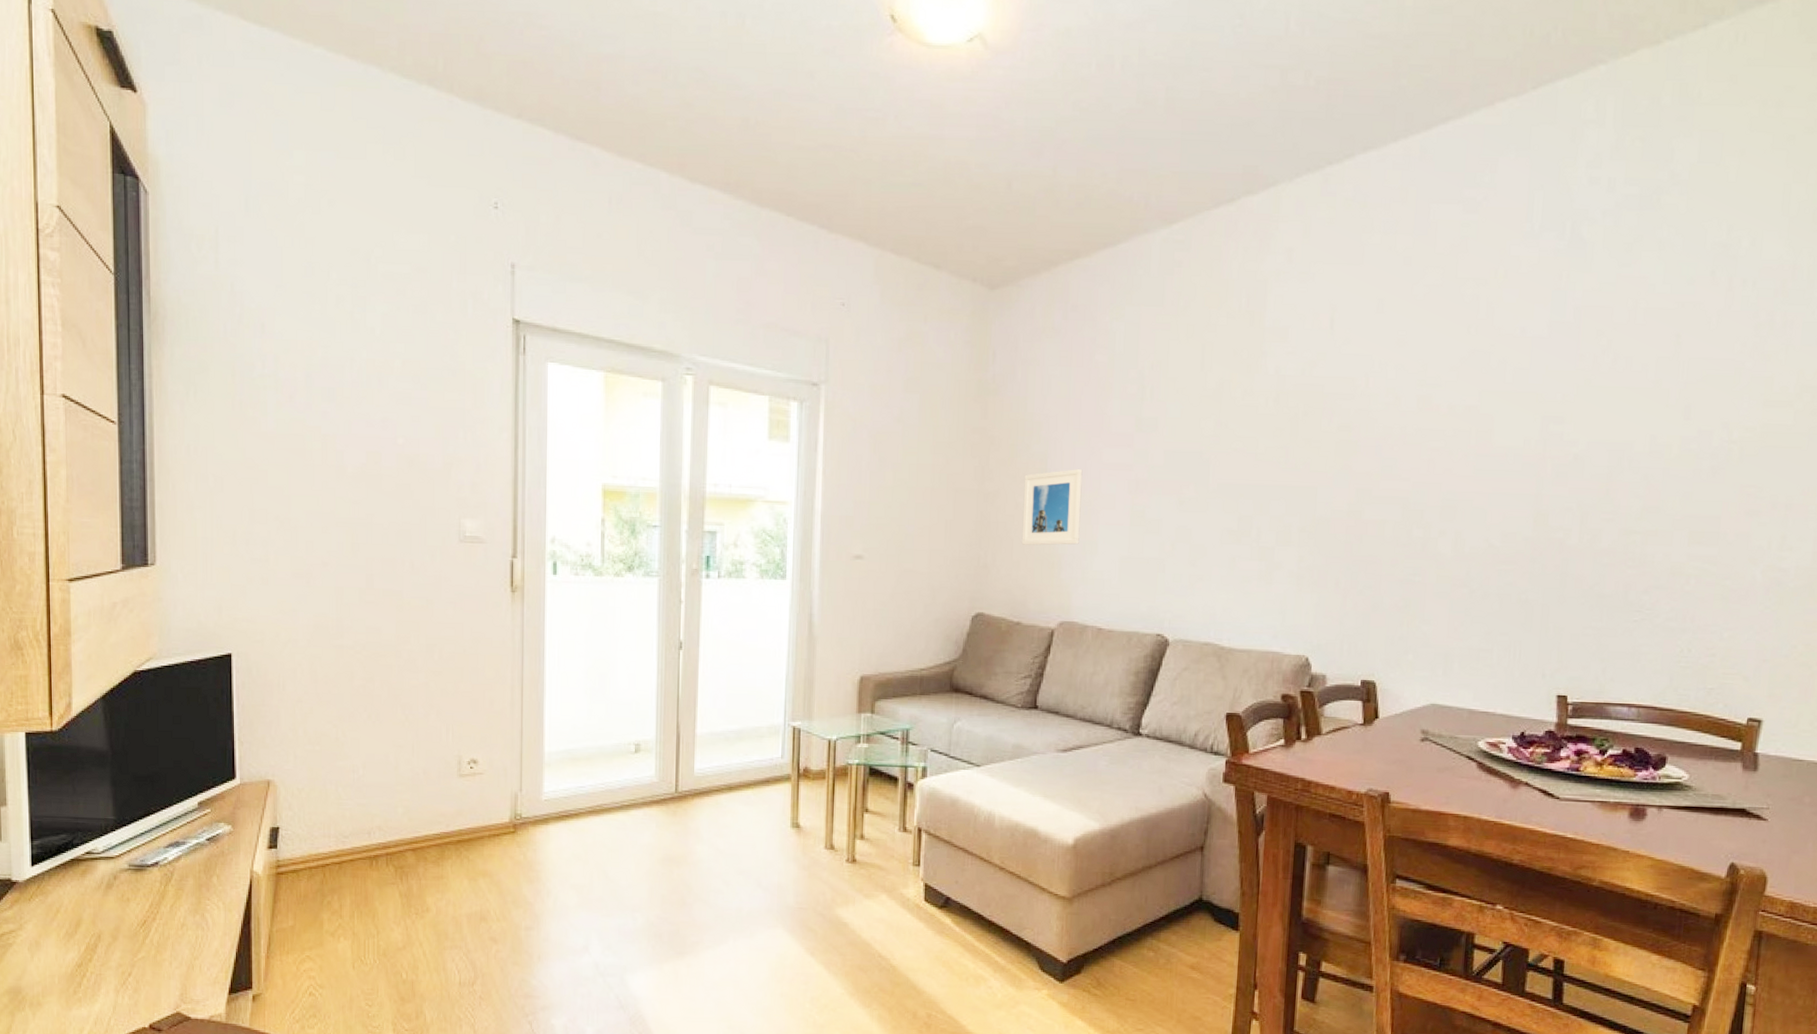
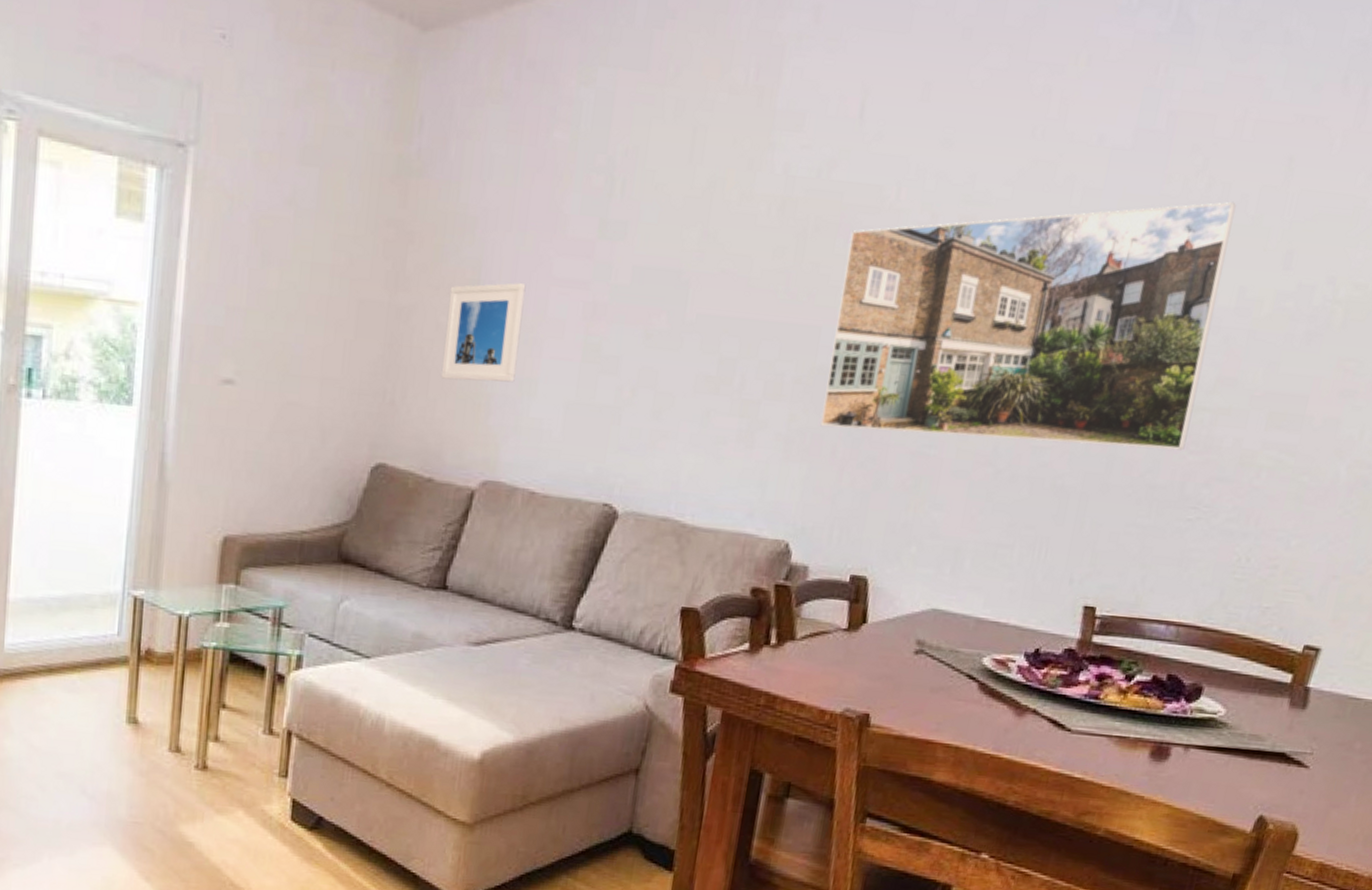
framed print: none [1324,371,1639,566] -> present [820,201,1236,451]

